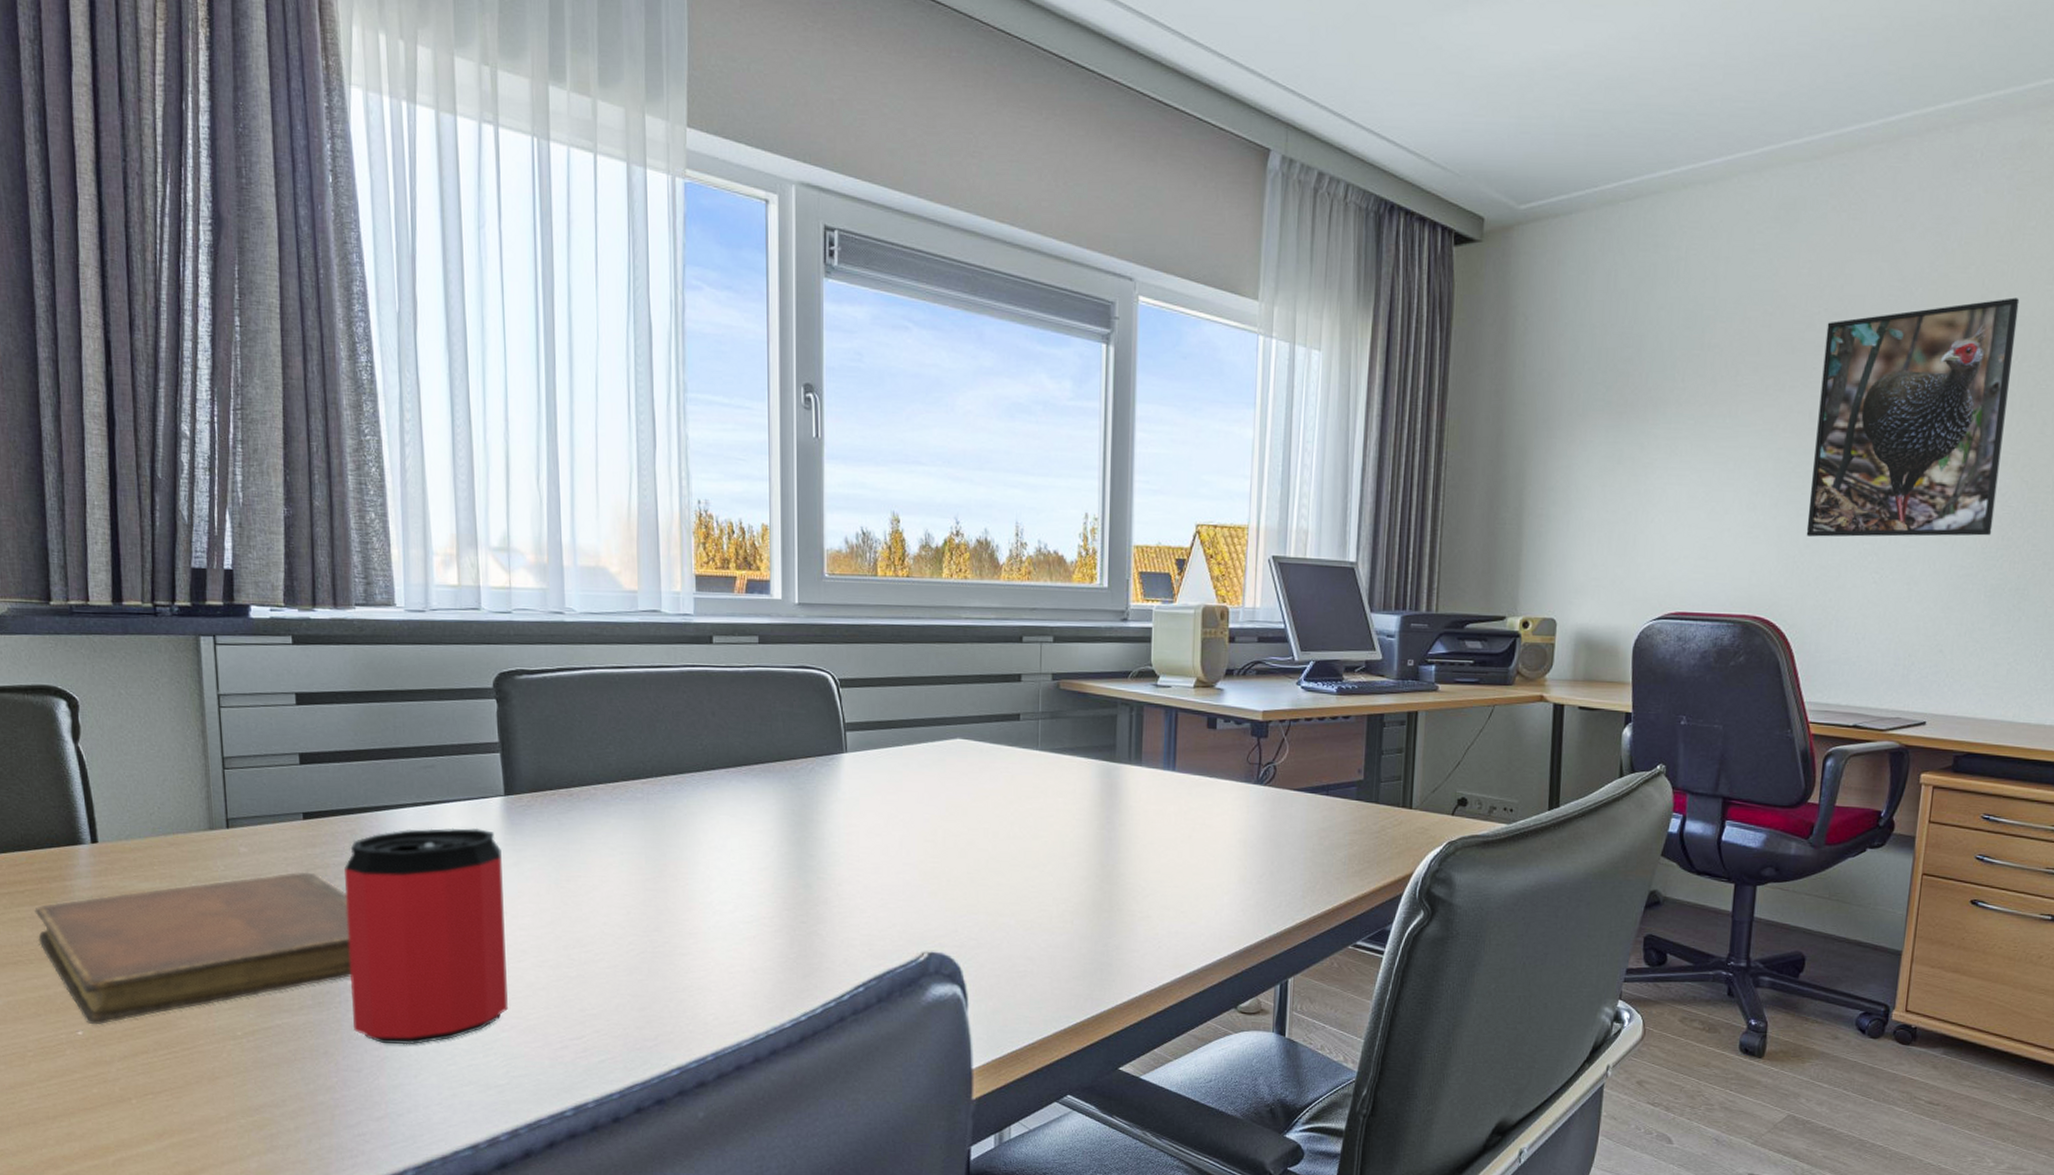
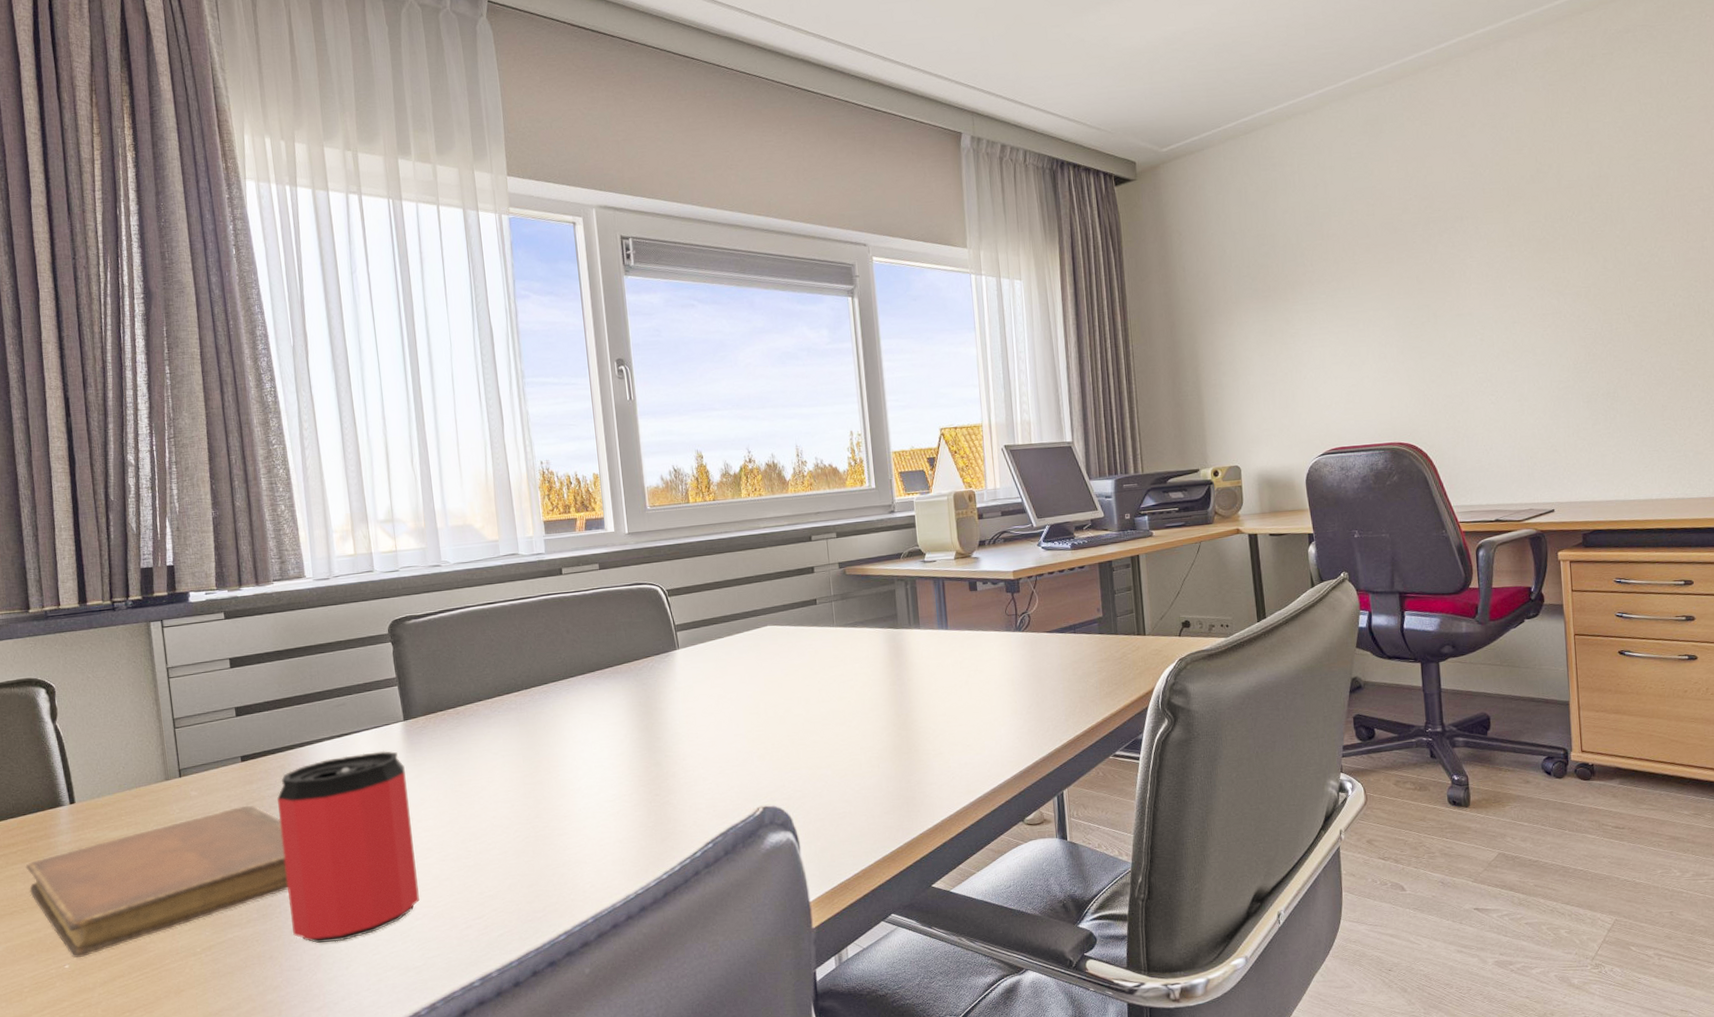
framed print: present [1806,297,2020,537] -> none [1419,167,1580,374]

